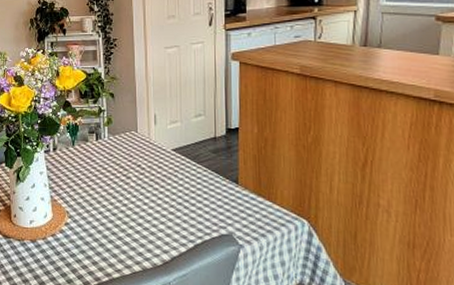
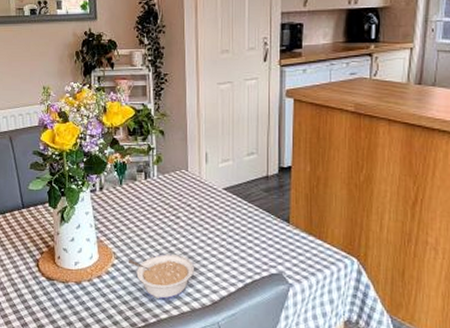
legume: none [80,213,145,259] -> present [128,254,194,300]

